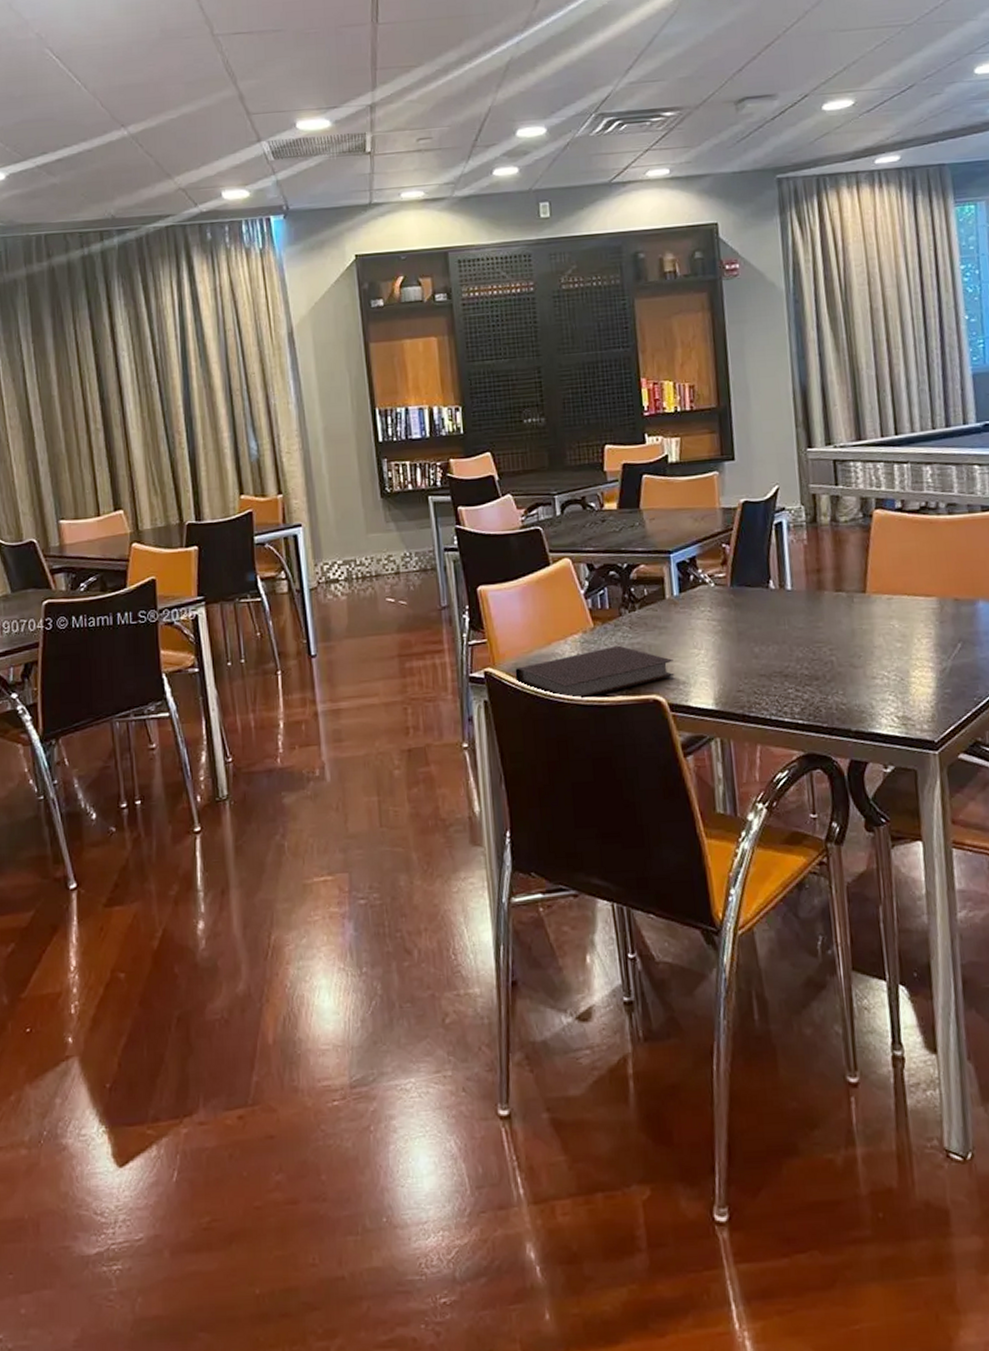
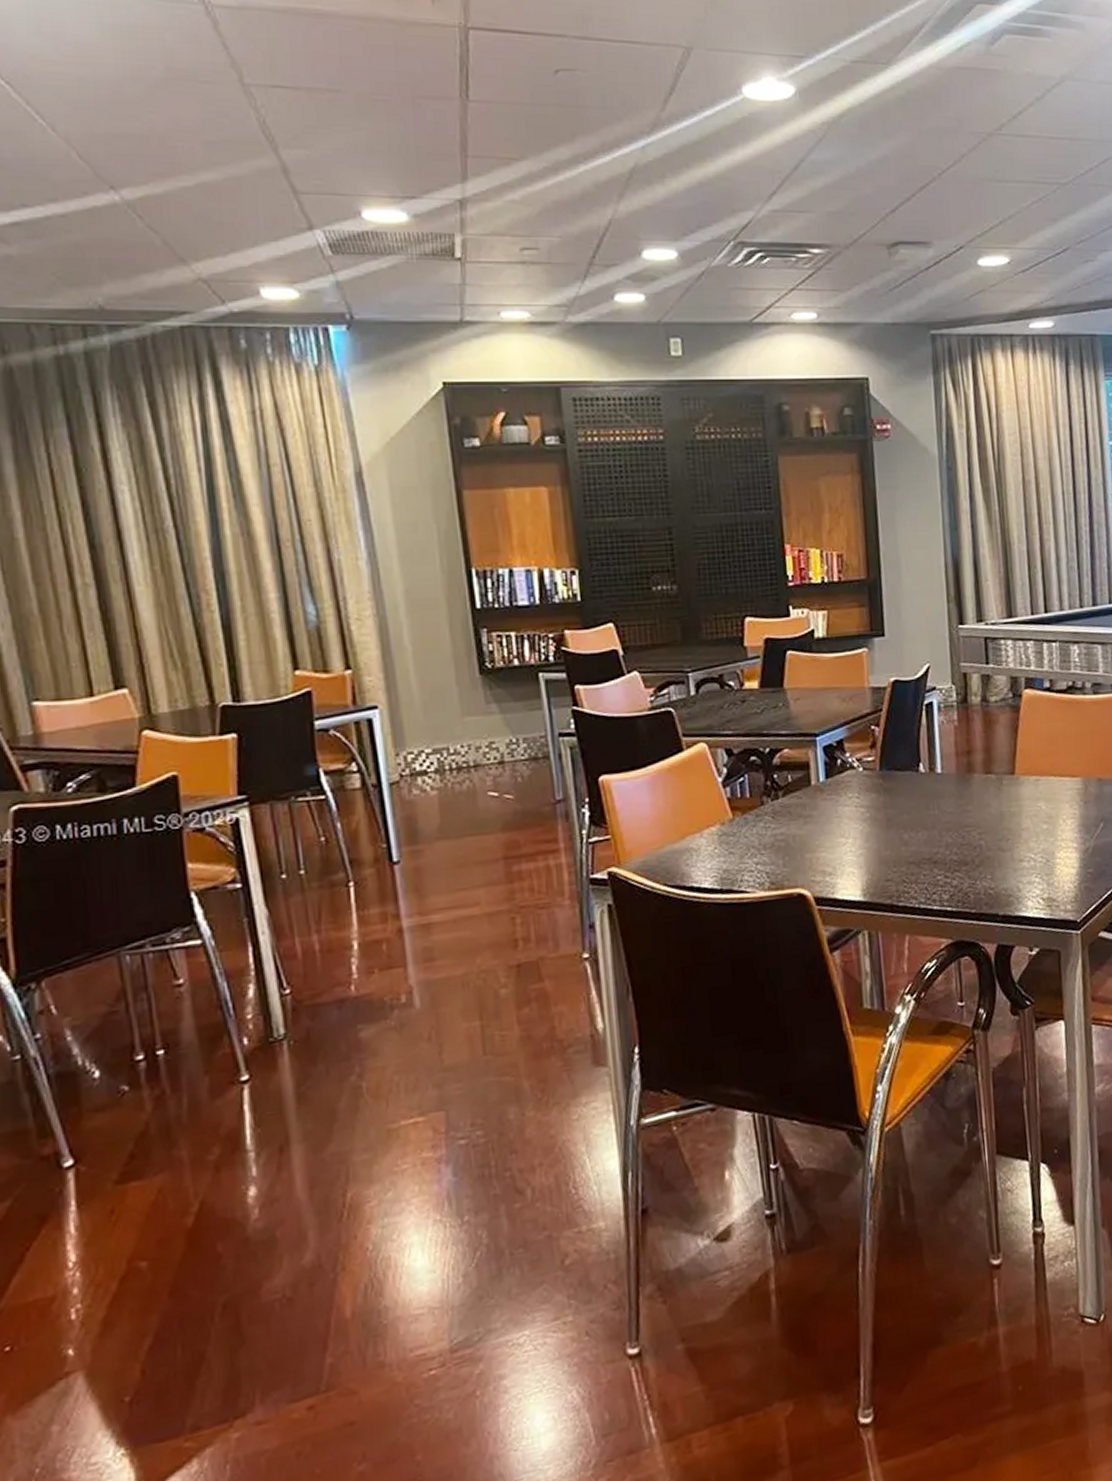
notebook: present [515,645,675,699] -> none [643,837,821,897]

